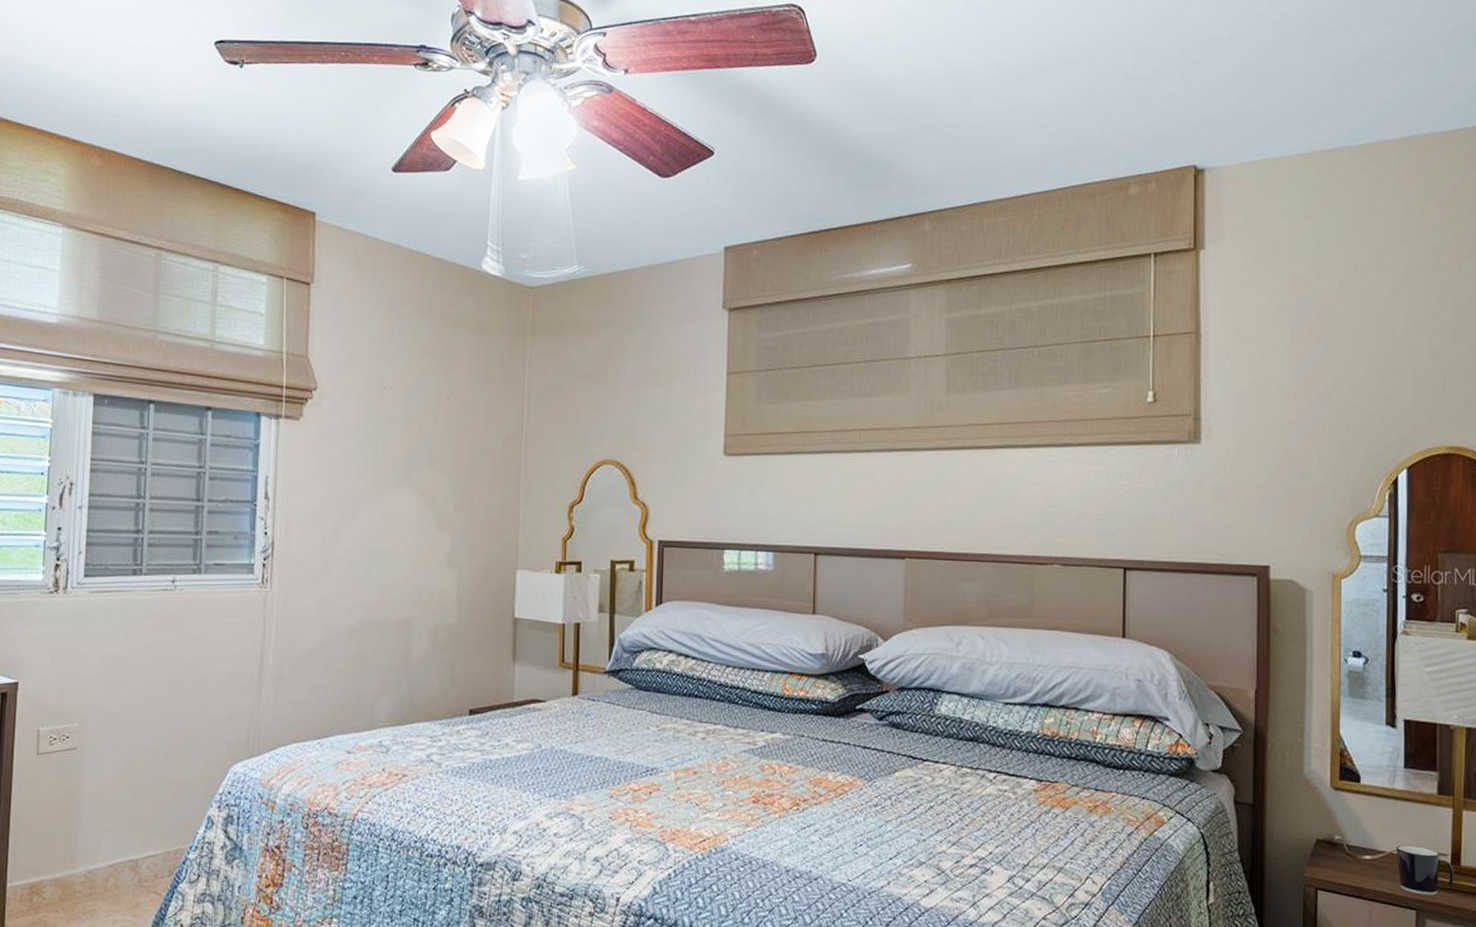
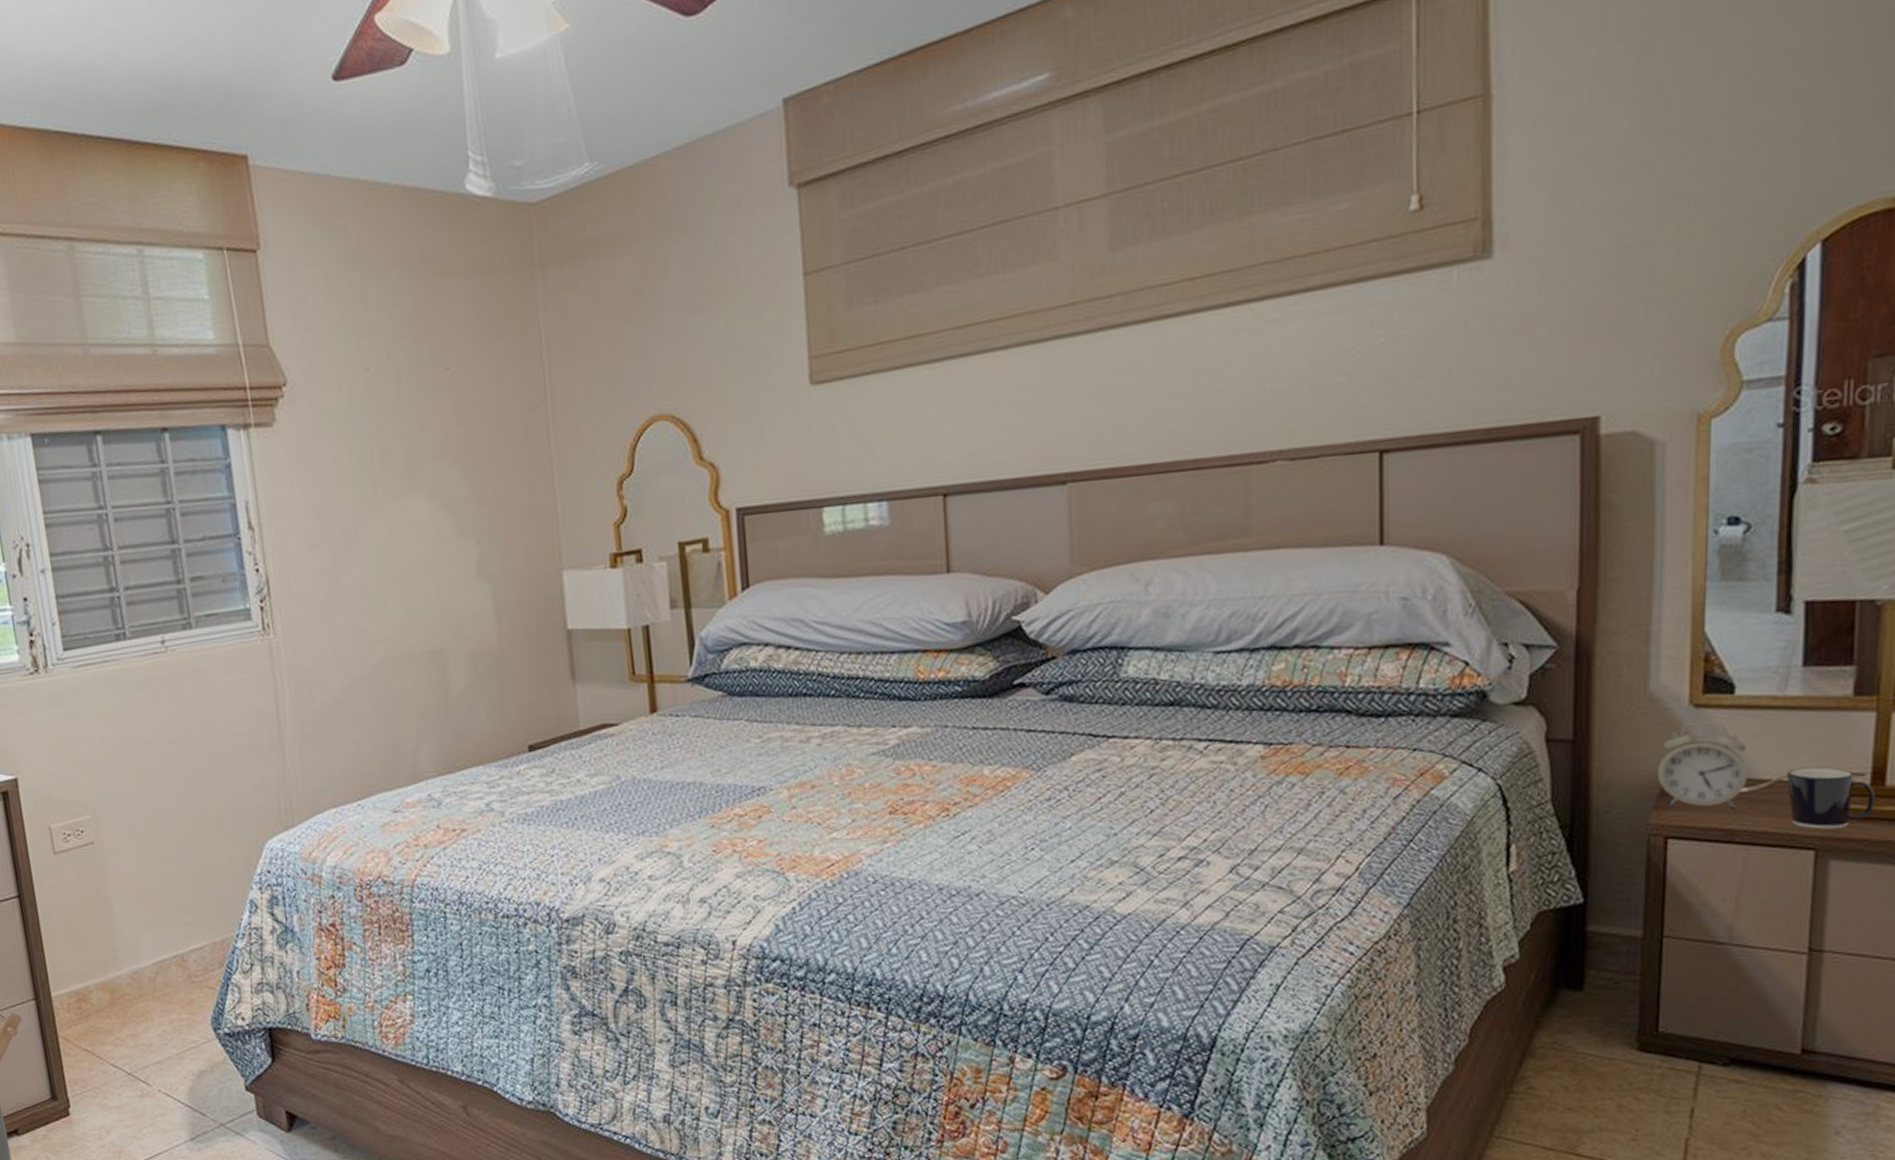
alarm clock: none [1310,800,1370,870] -> present [1657,721,1747,808]

